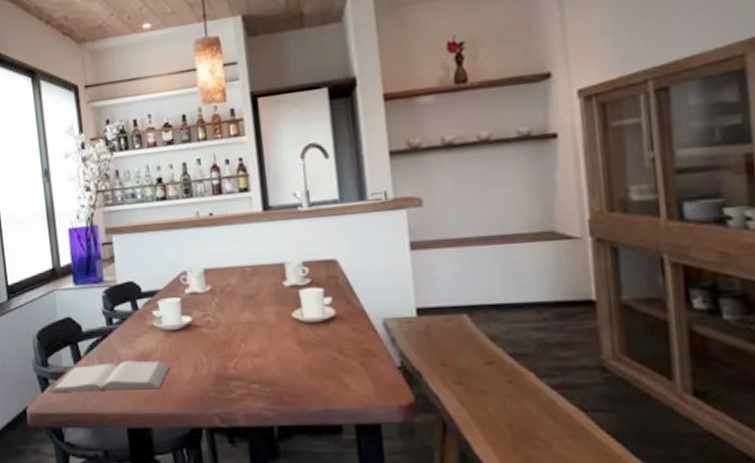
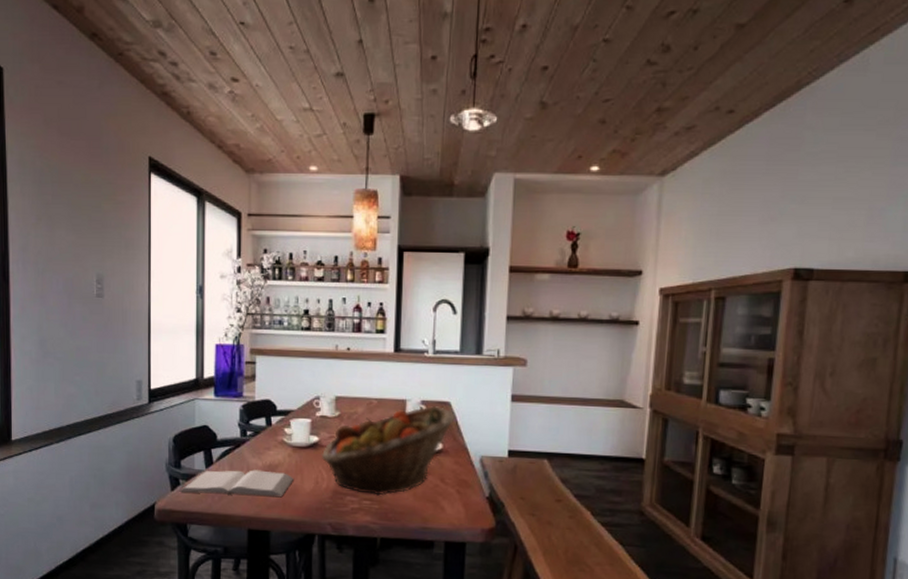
fruit basket: none [196,265,347,377] -> present [321,405,457,496]

